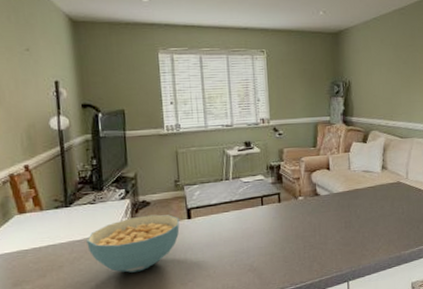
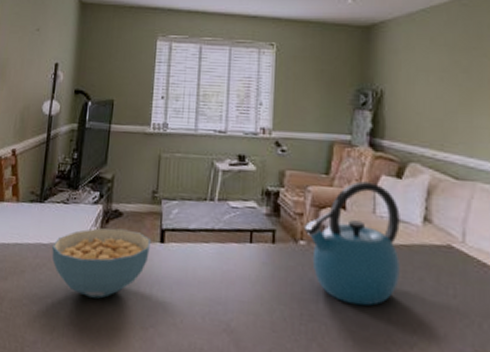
kettle: none [300,148,369,233] -> present [303,181,400,306]

